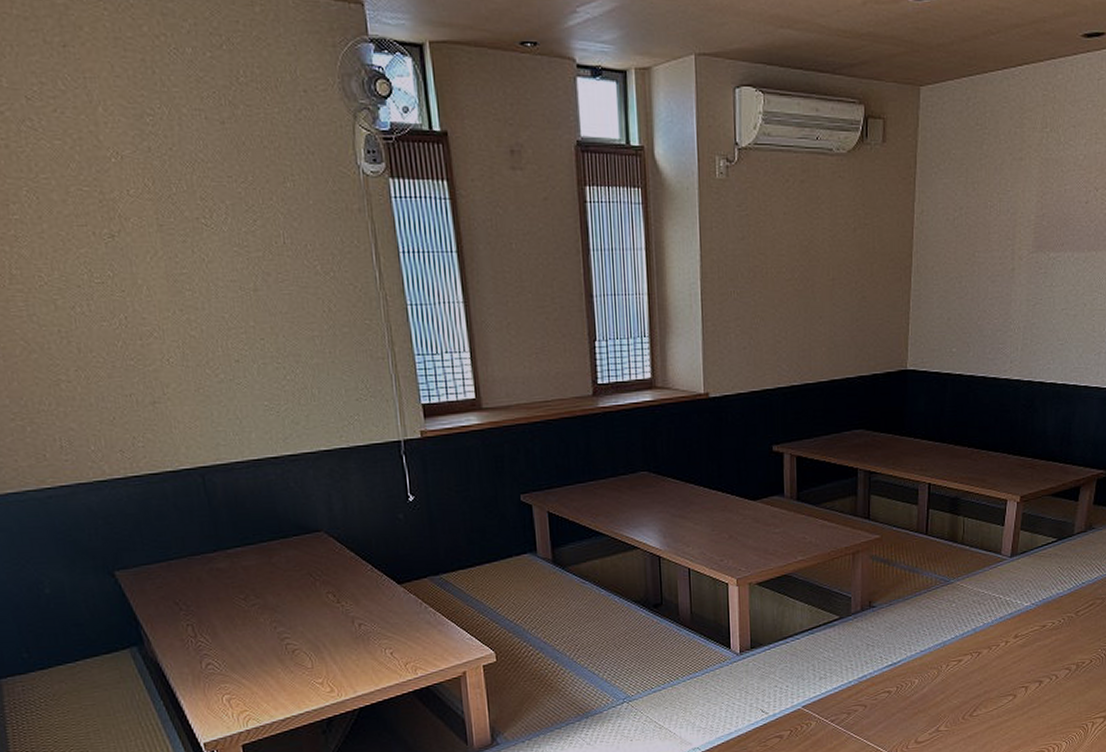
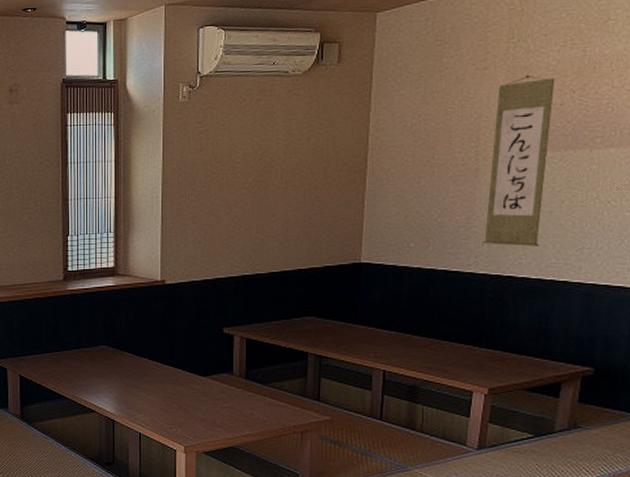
wall scroll: none [1017,169,1082,351] -> present [482,75,555,246]

